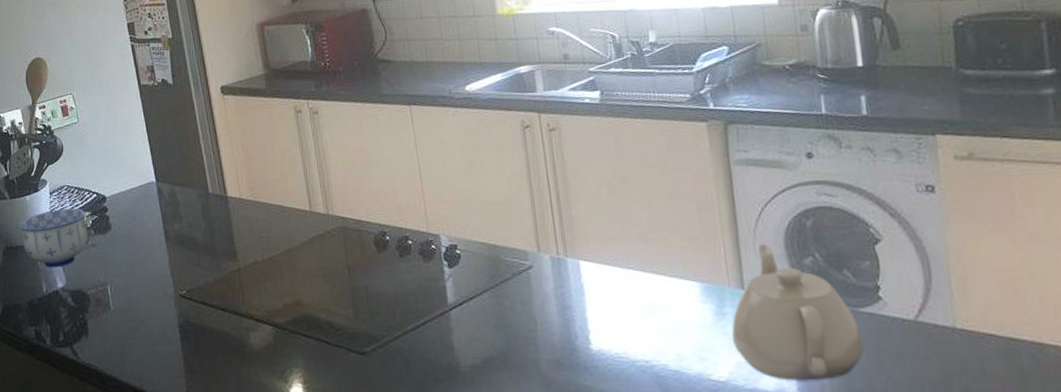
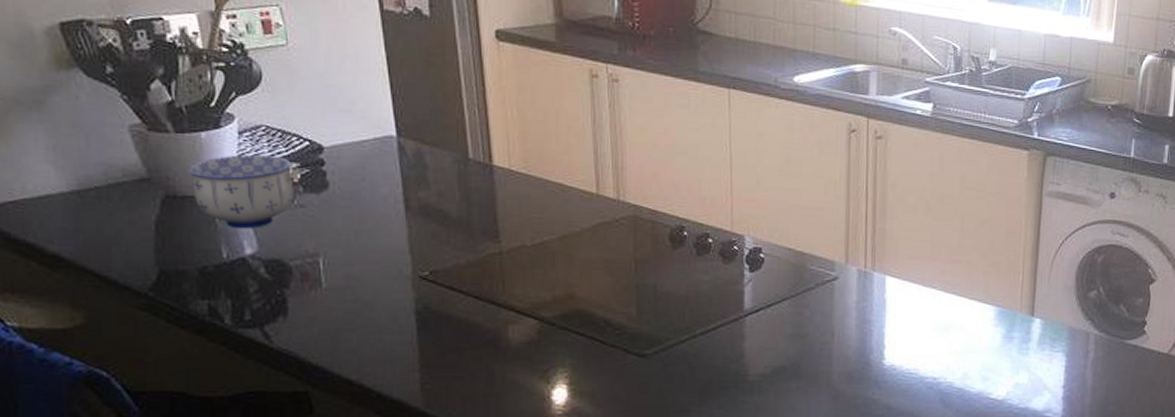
teapot: present [731,244,864,381] -> none [1014,275,1124,403]

